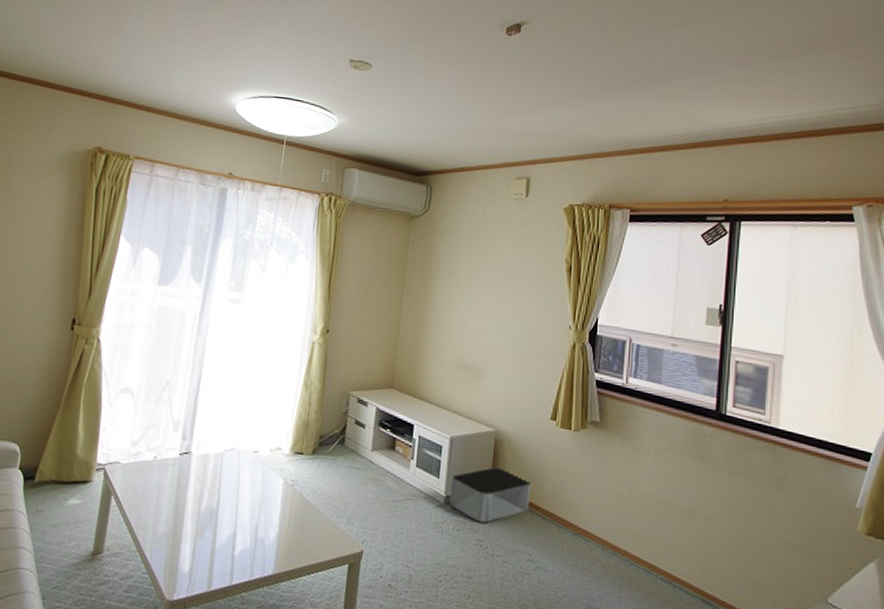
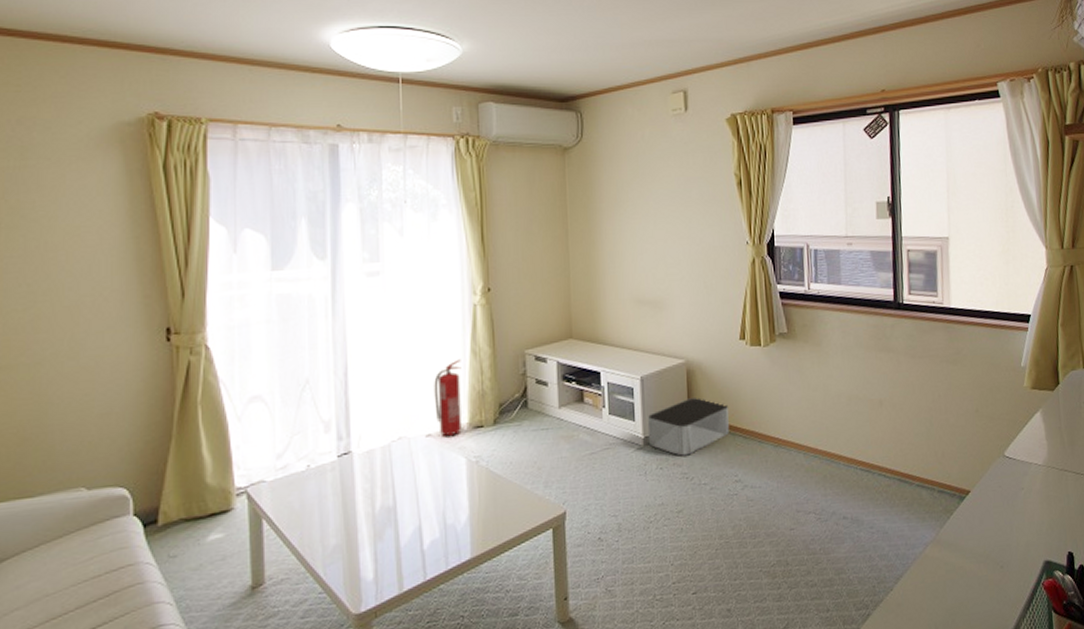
fire extinguisher: none [265,388,294,457] -> present [434,359,462,437]

